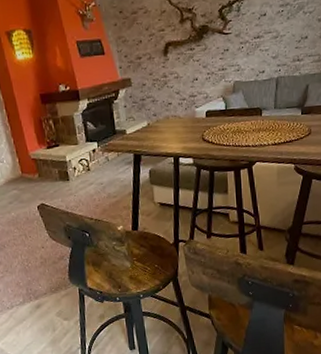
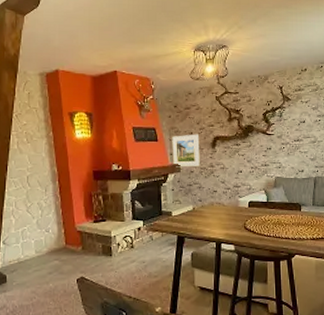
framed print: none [120,41,152,82] -> present [172,134,200,167]

